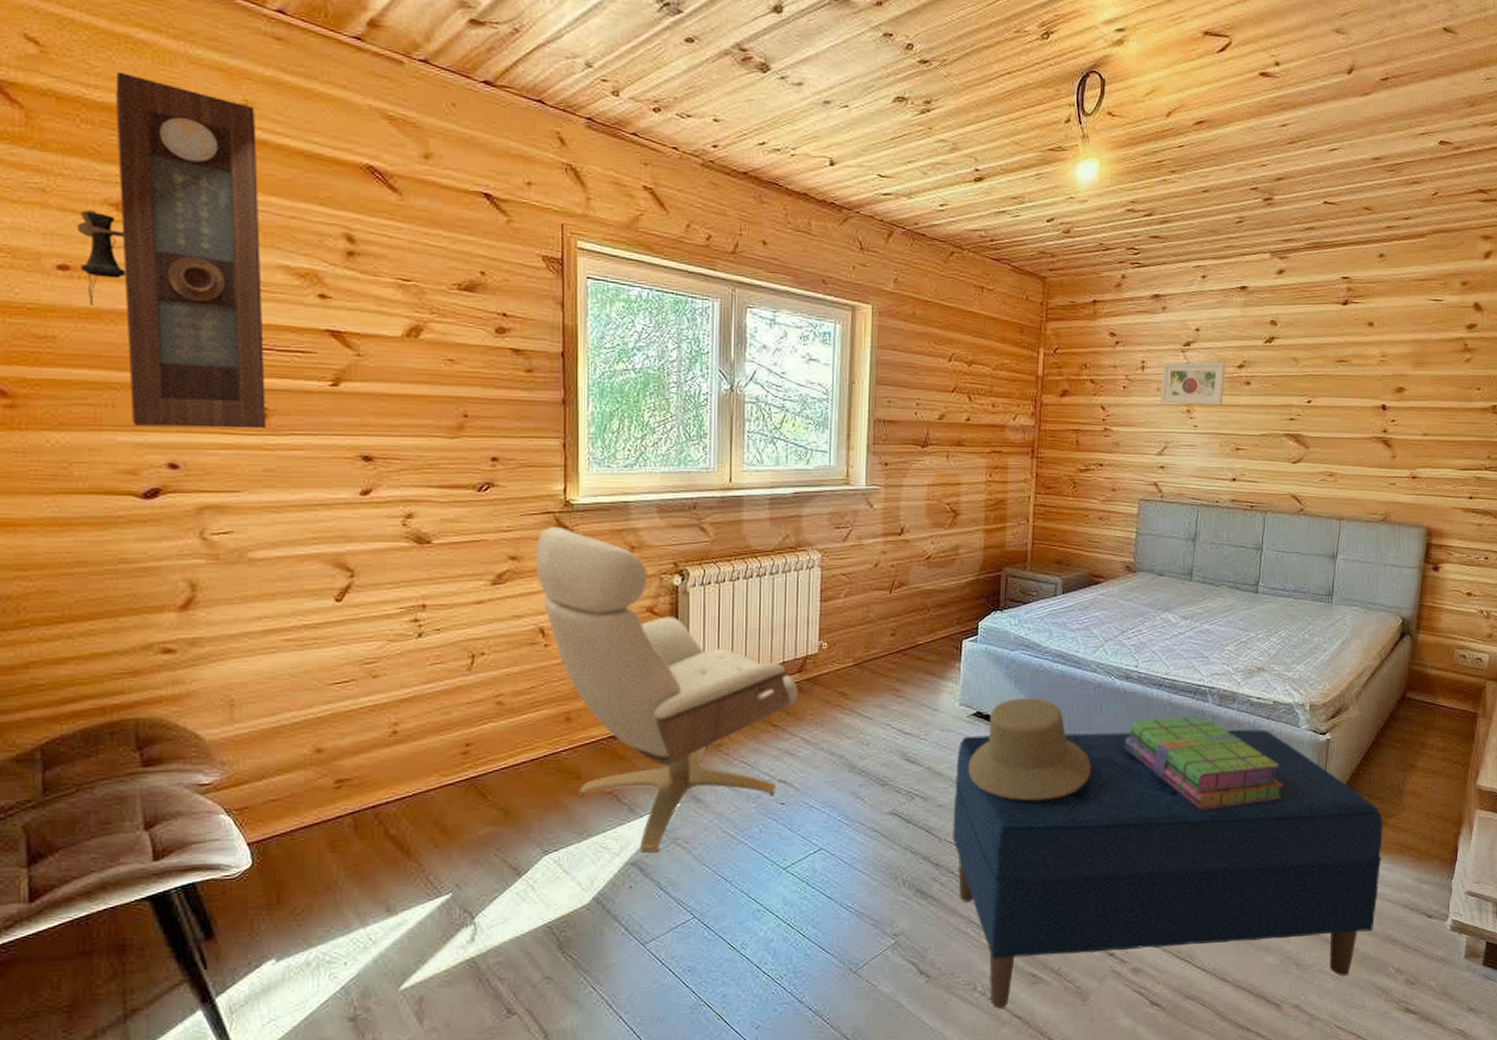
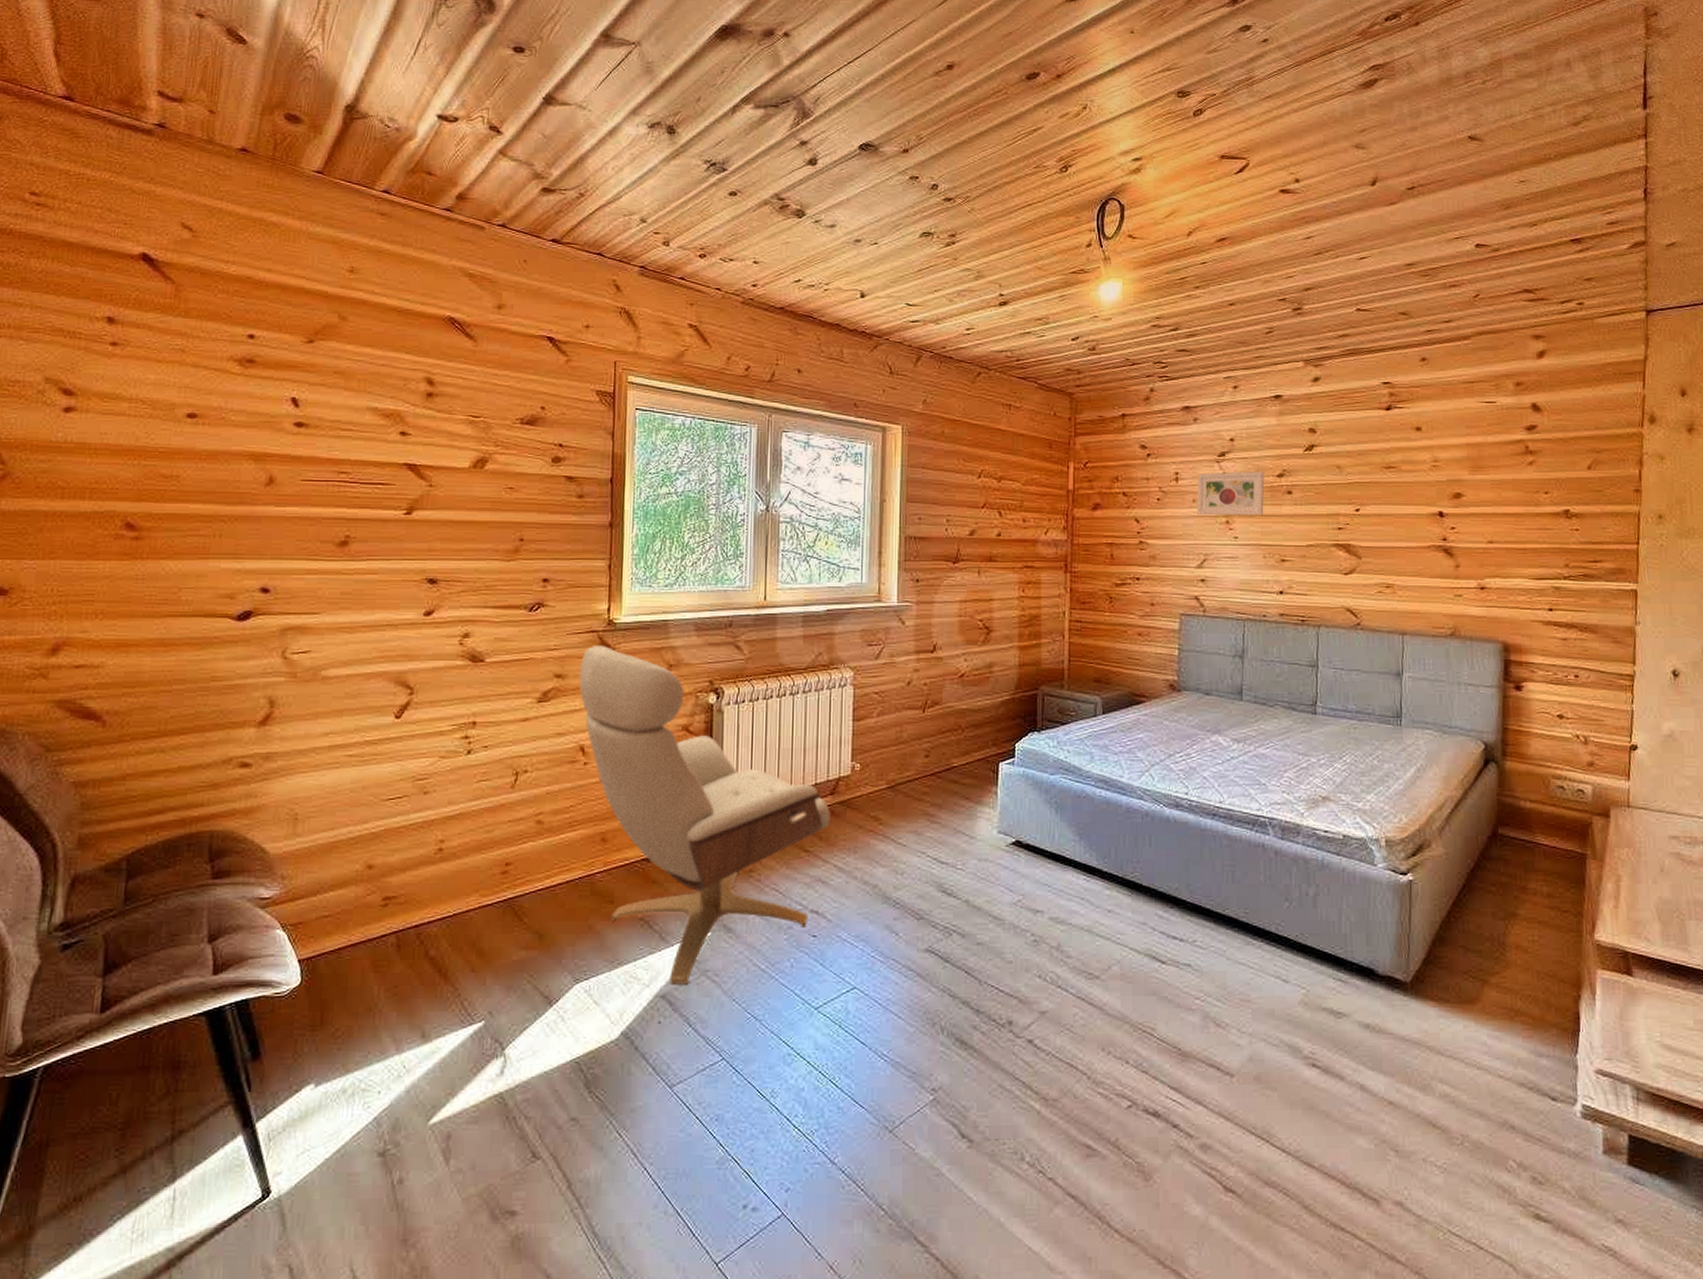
pendulum clock: present [77,71,266,429] -> none [206,249,359,555]
bench: present [952,729,1383,1008] -> none [993,867,1488,1184]
bucket hat: present [968,698,1091,801] -> none [1008,827,1142,941]
stack of books: present [1124,715,1284,810] -> none [1178,849,1363,958]

